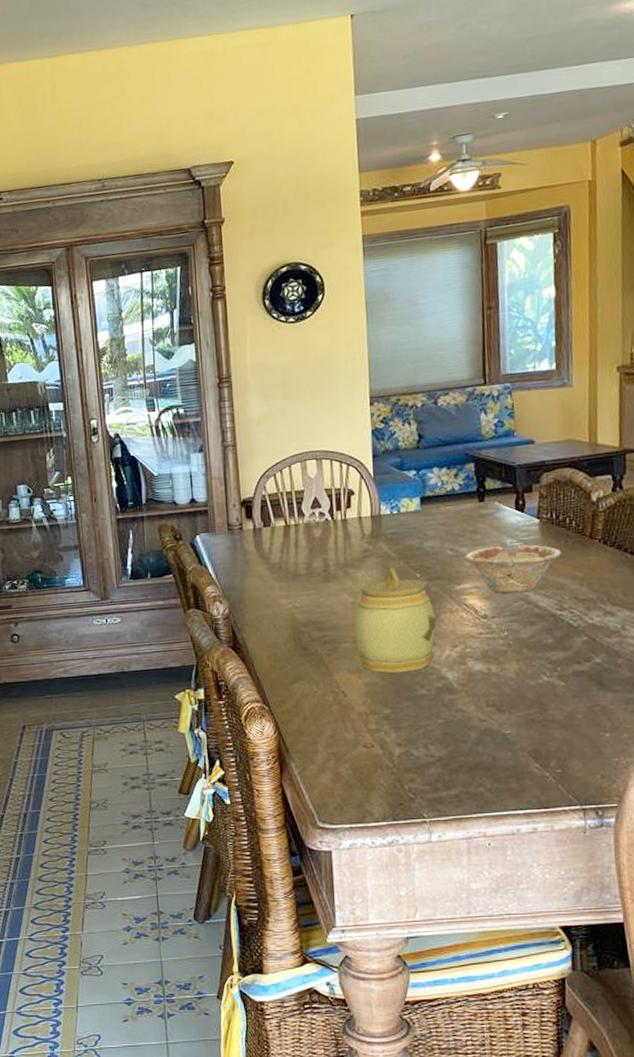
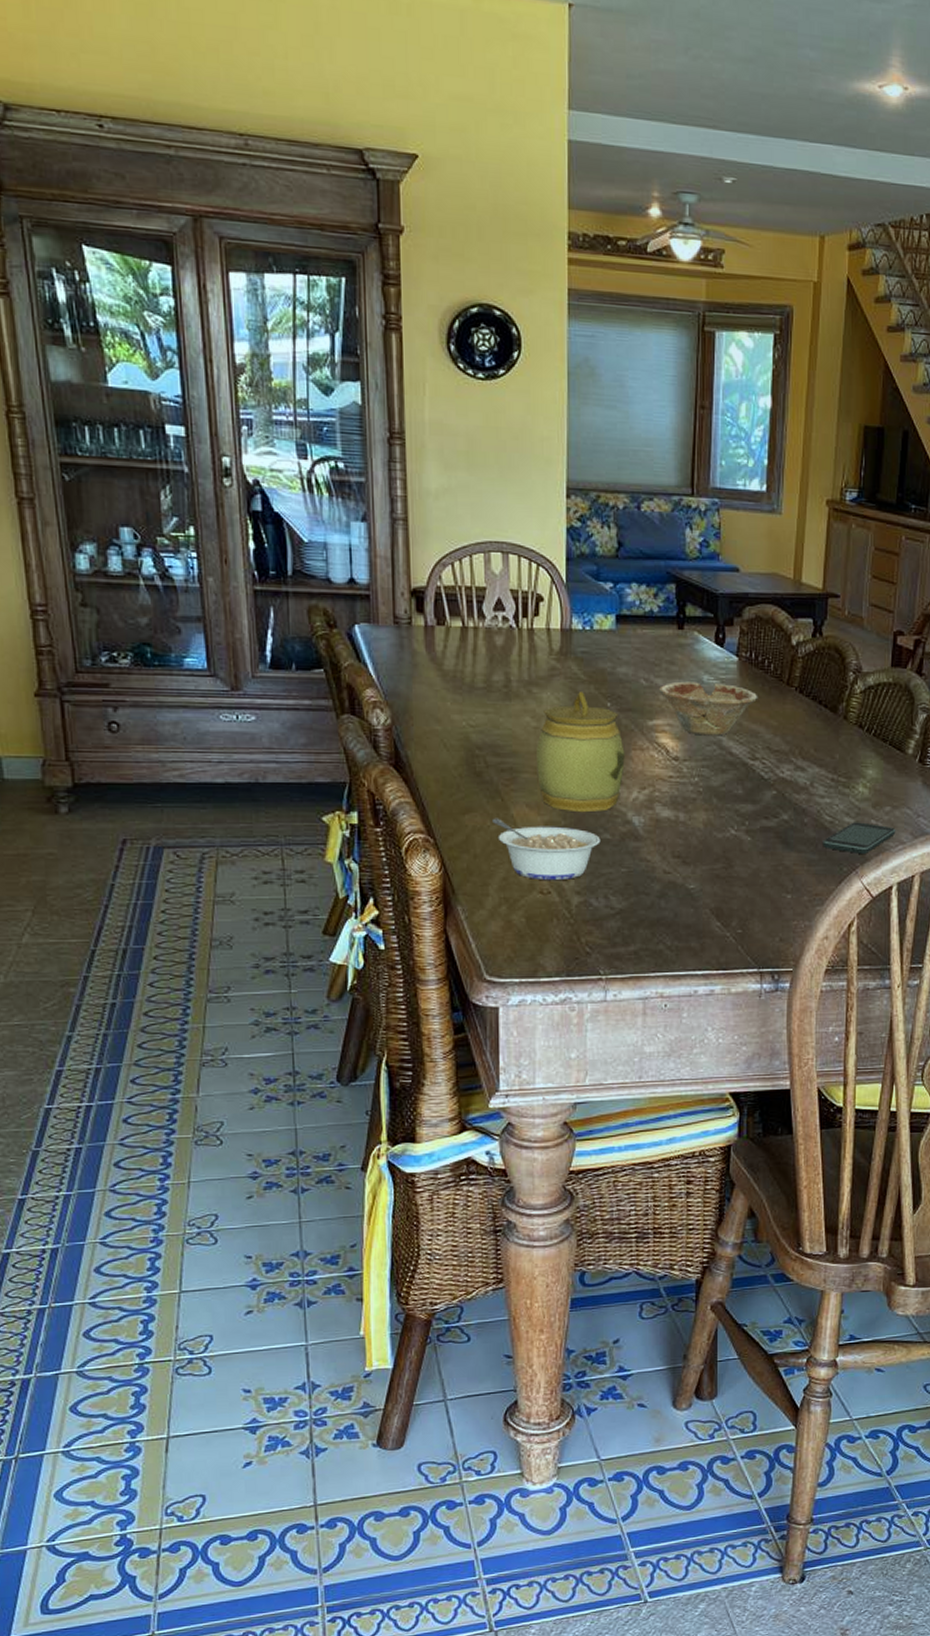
legume: none [319,684,418,736] -> present [493,818,601,881]

